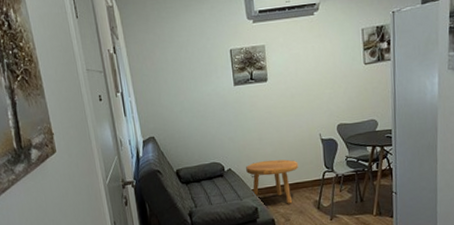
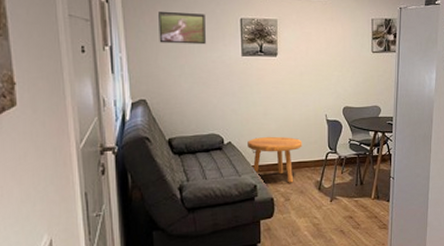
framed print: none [157,51,201,84] -> present [158,11,206,45]

